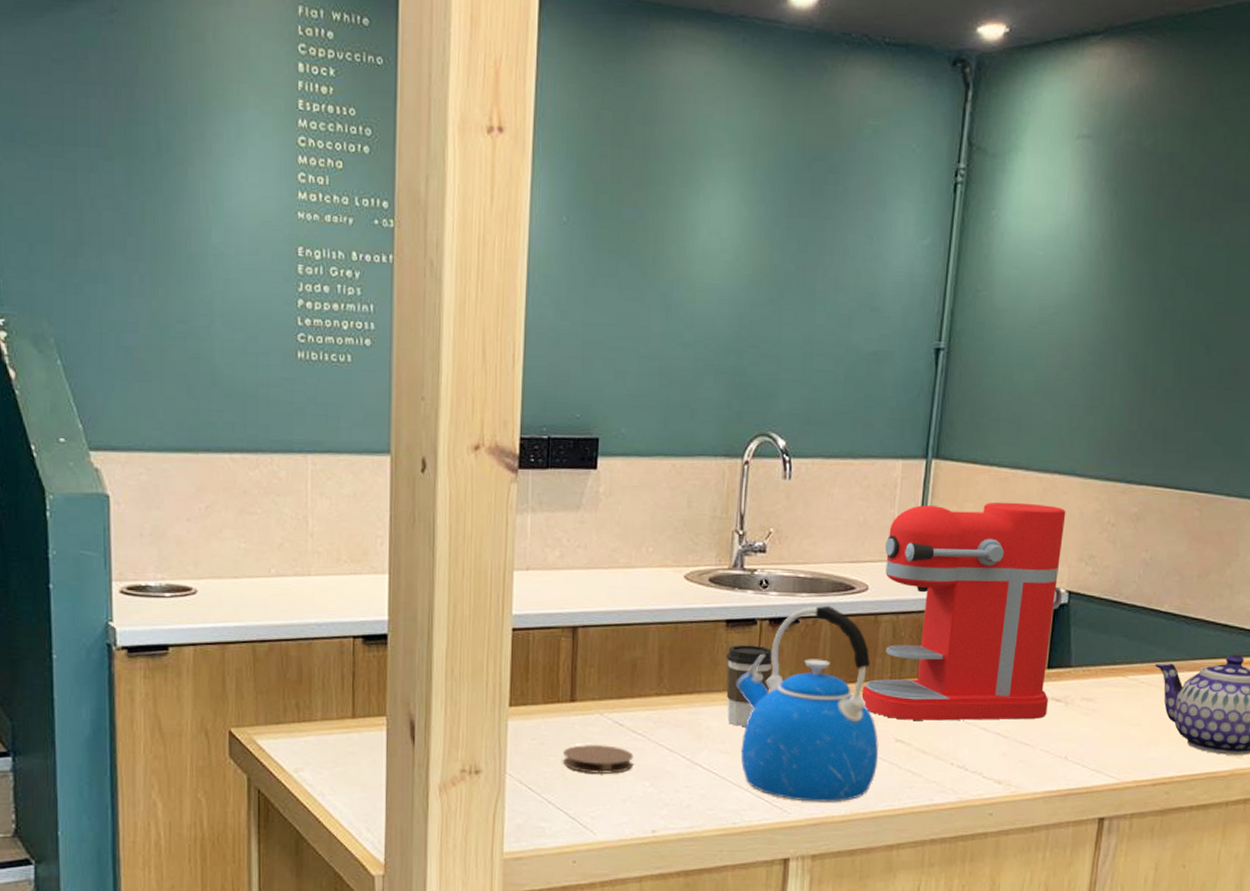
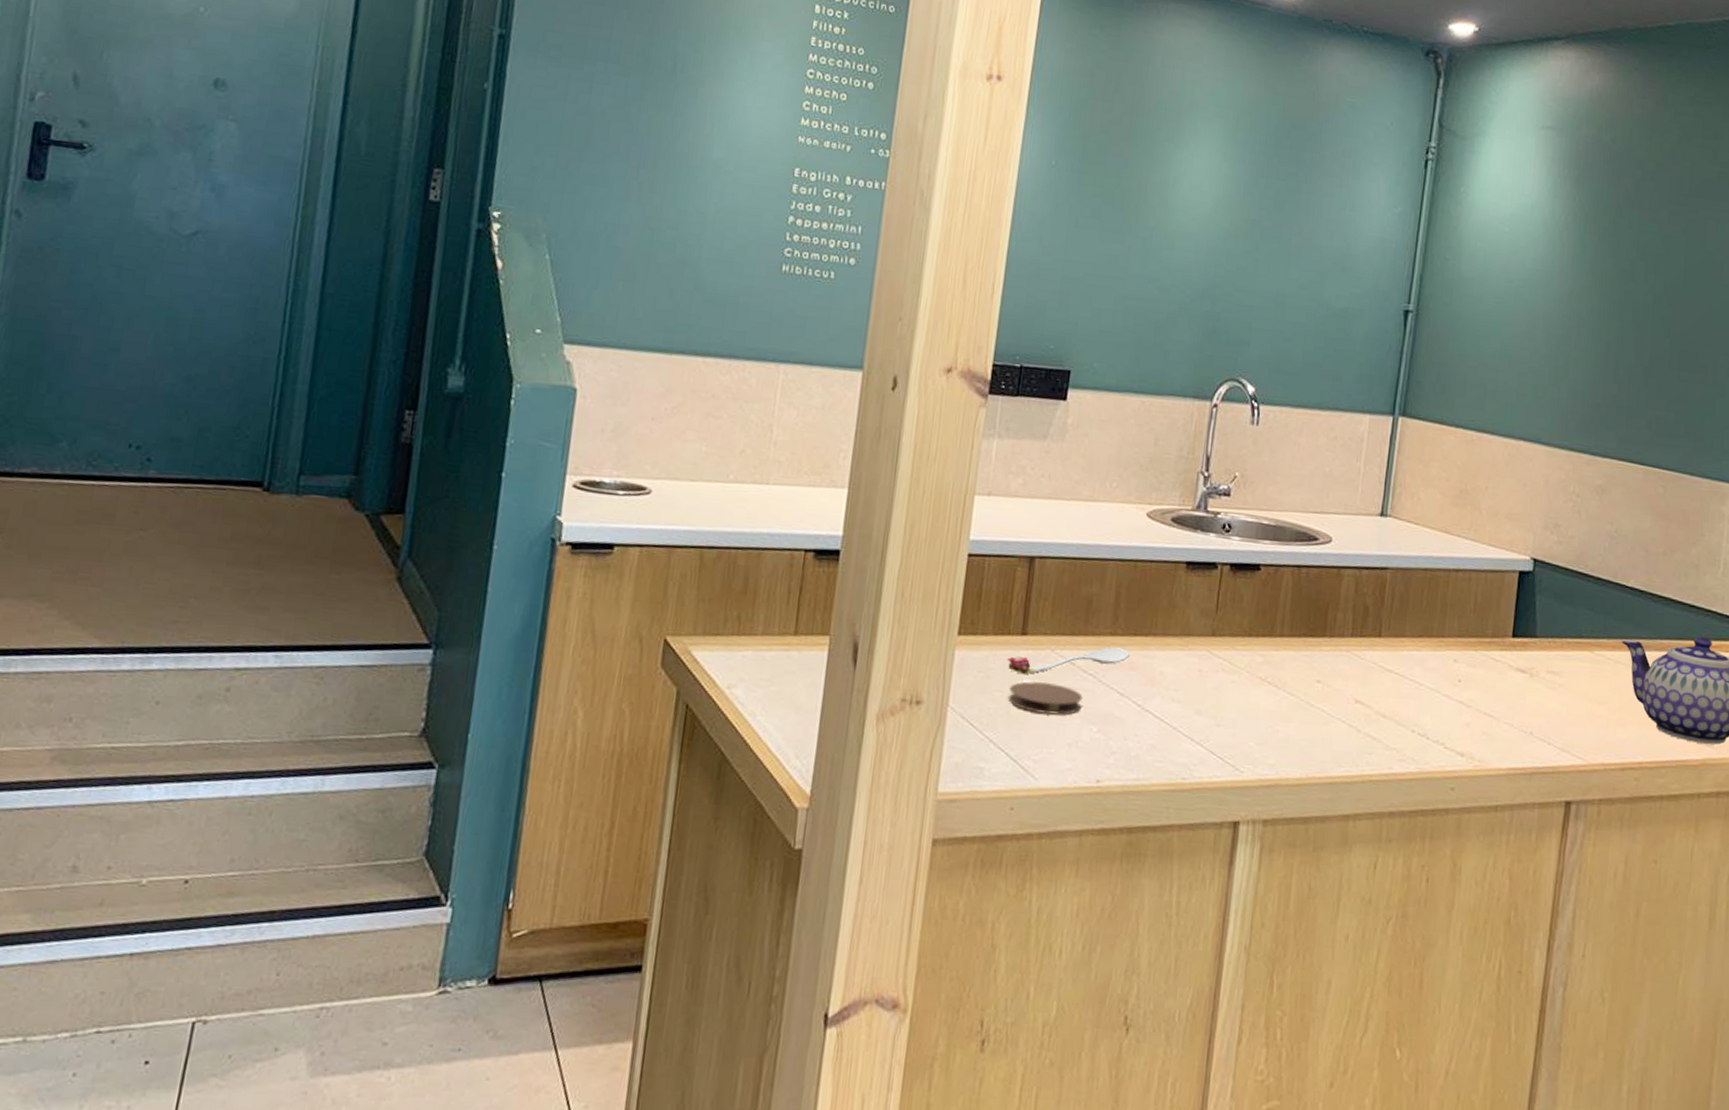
spoon: none [557,707,676,739] -> present [1006,647,1130,675]
coffee cup: present [726,645,773,727] -> none [1182,588,1233,676]
kettle: present [736,606,879,802] -> none [1193,555,1337,764]
coffee maker: present [861,502,1066,721] -> none [1321,461,1531,689]

